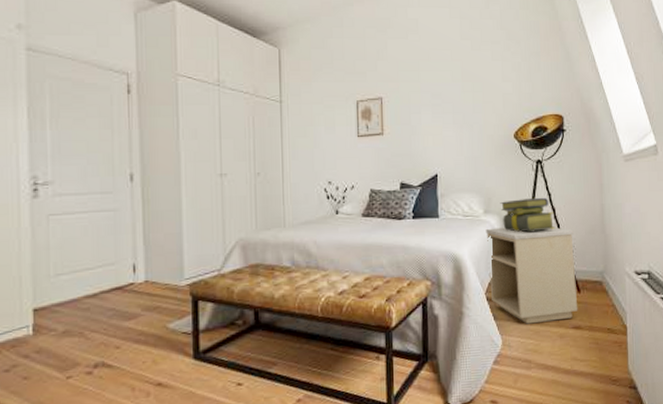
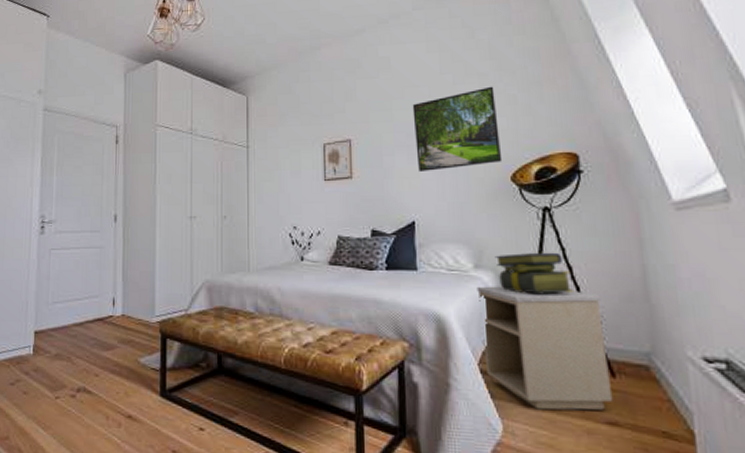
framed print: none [437,54,508,129] -> present [412,86,503,171]

